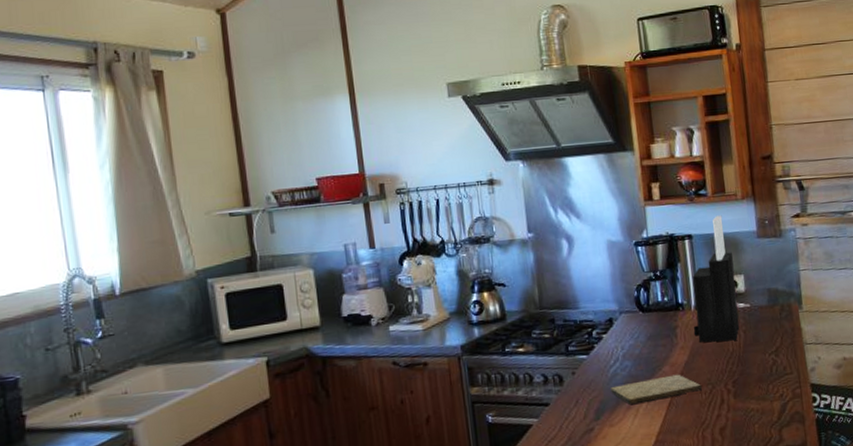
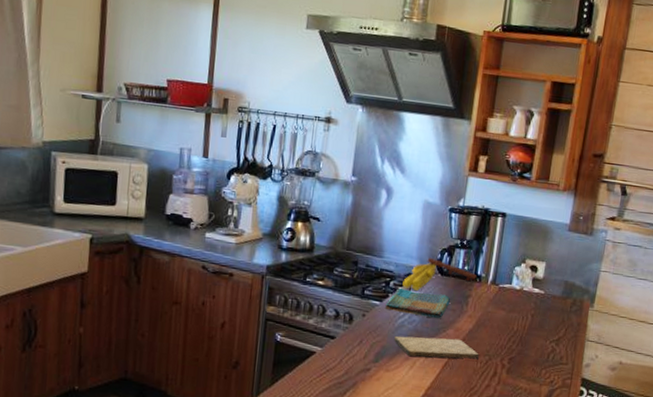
dish towel: none [594,331,658,362] -> present [386,287,450,319]
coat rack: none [605,296,679,335] -> present [402,257,477,290]
knife block: present [692,215,740,343] -> none [484,200,540,321]

